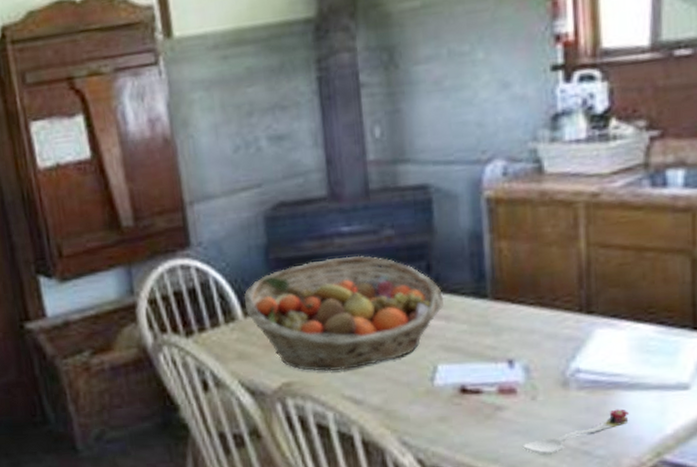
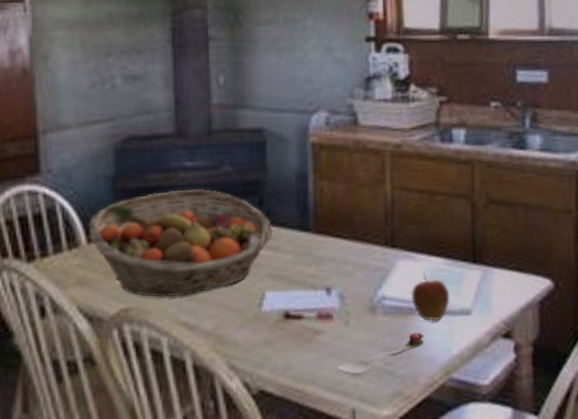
apple: none [612,341,662,397] -> present [411,272,450,322]

